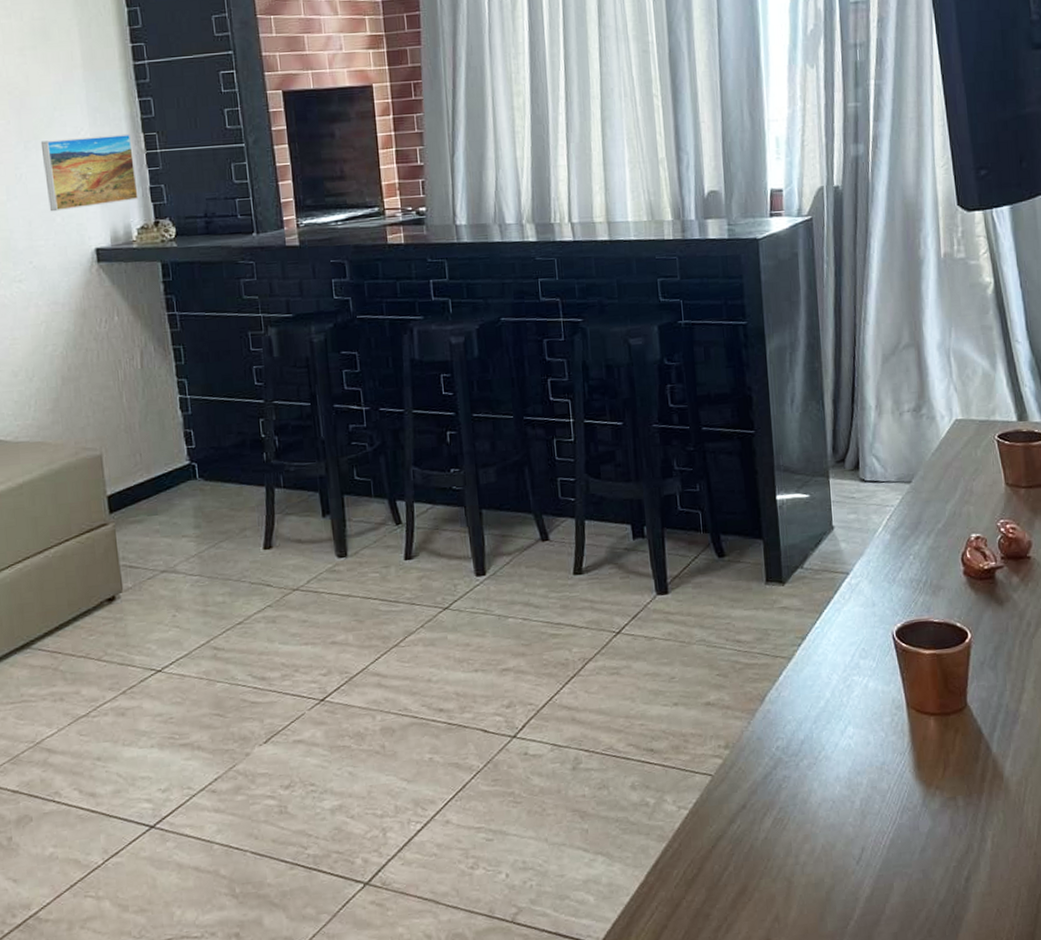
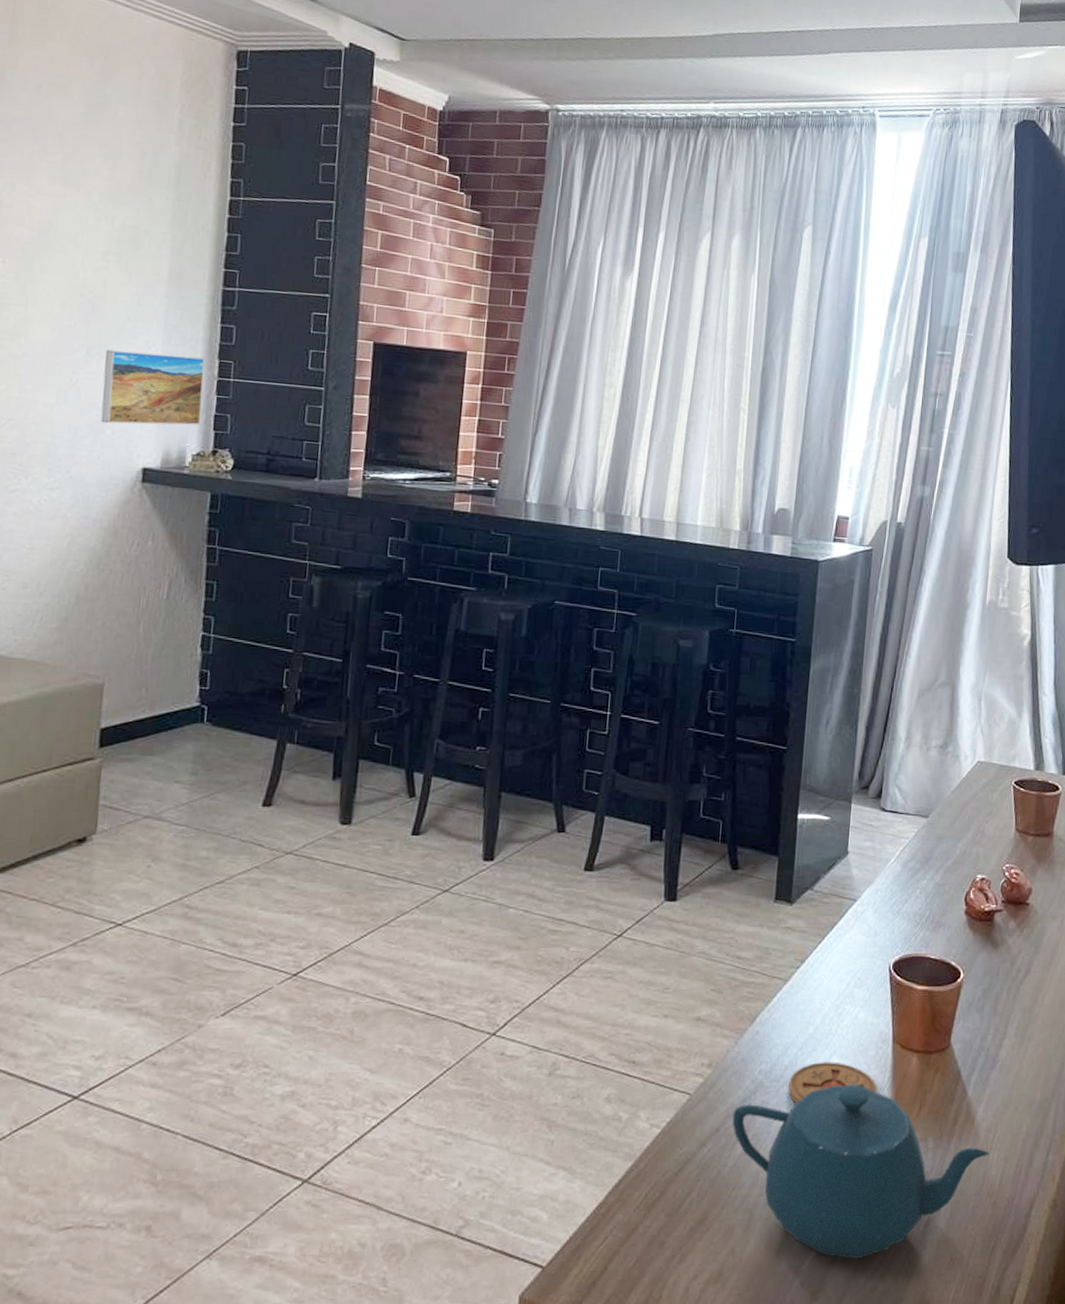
teapot: none [756,751,1024,917] -> present [732,1084,990,1259]
coaster: none [807,732,899,776] -> present [788,1062,878,1104]

